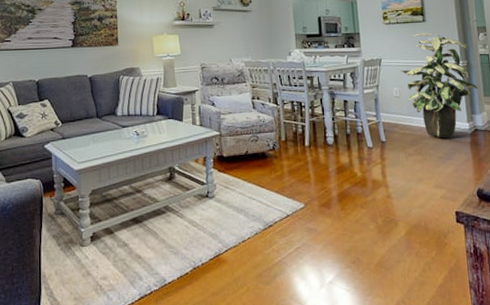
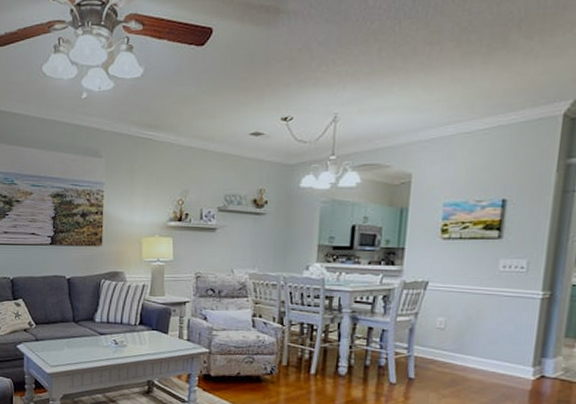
indoor plant: present [401,32,478,139] -> none [452,252,559,383]

